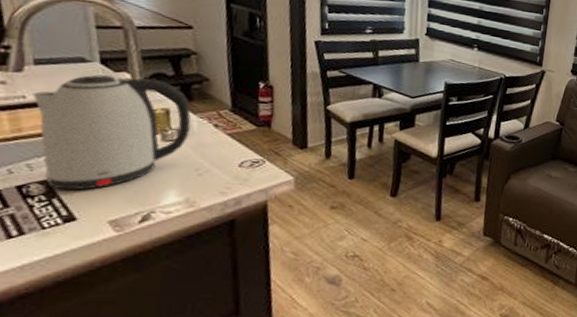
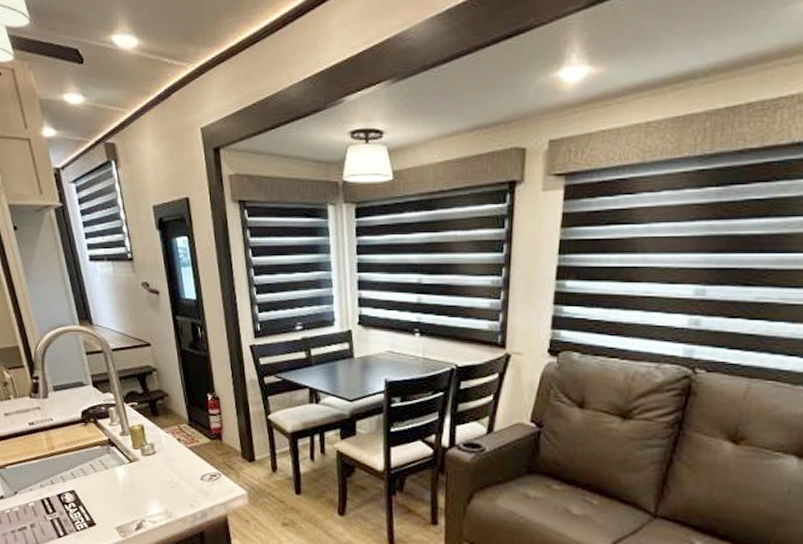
kettle: present [32,74,191,191] -> none [56,396,160,500]

